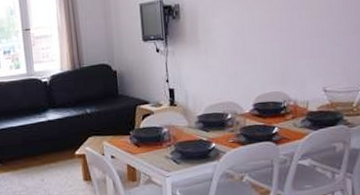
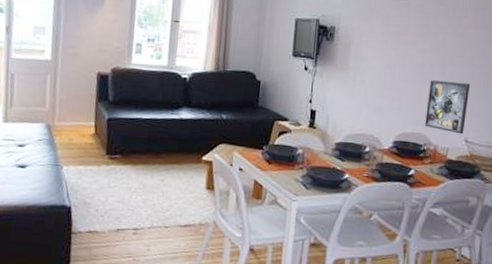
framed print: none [280,33,322,86] -> present [425,79,471,134]

